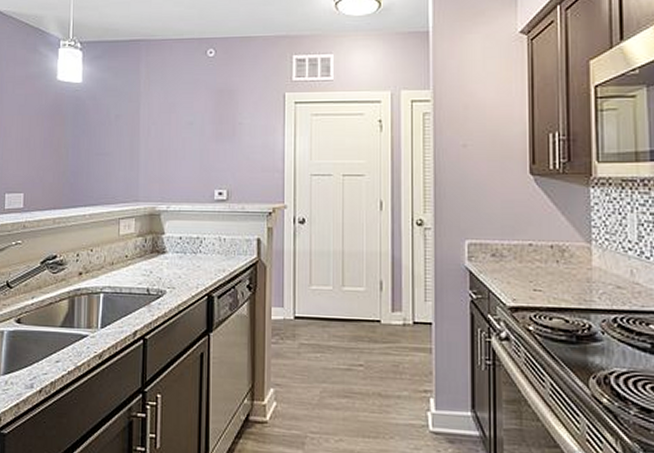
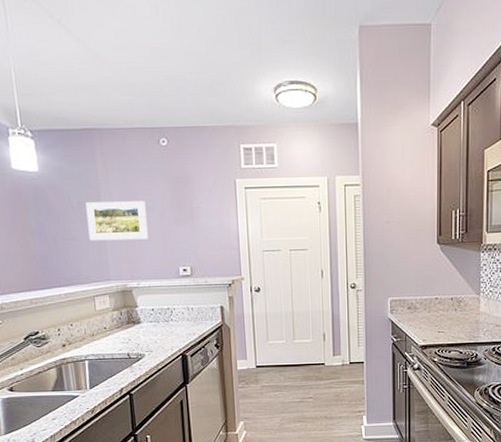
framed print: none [123,115,185,157] -> present [85,201,148,241]

